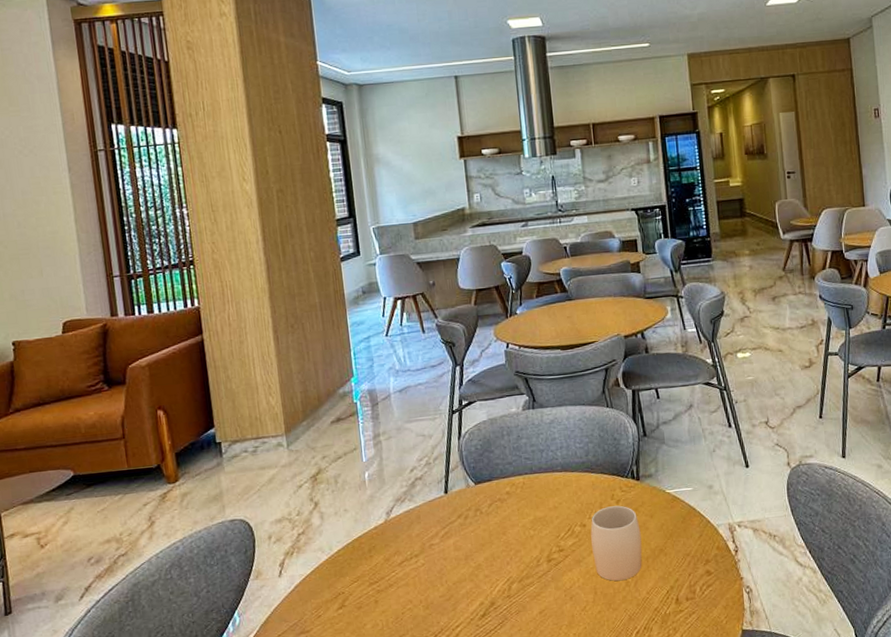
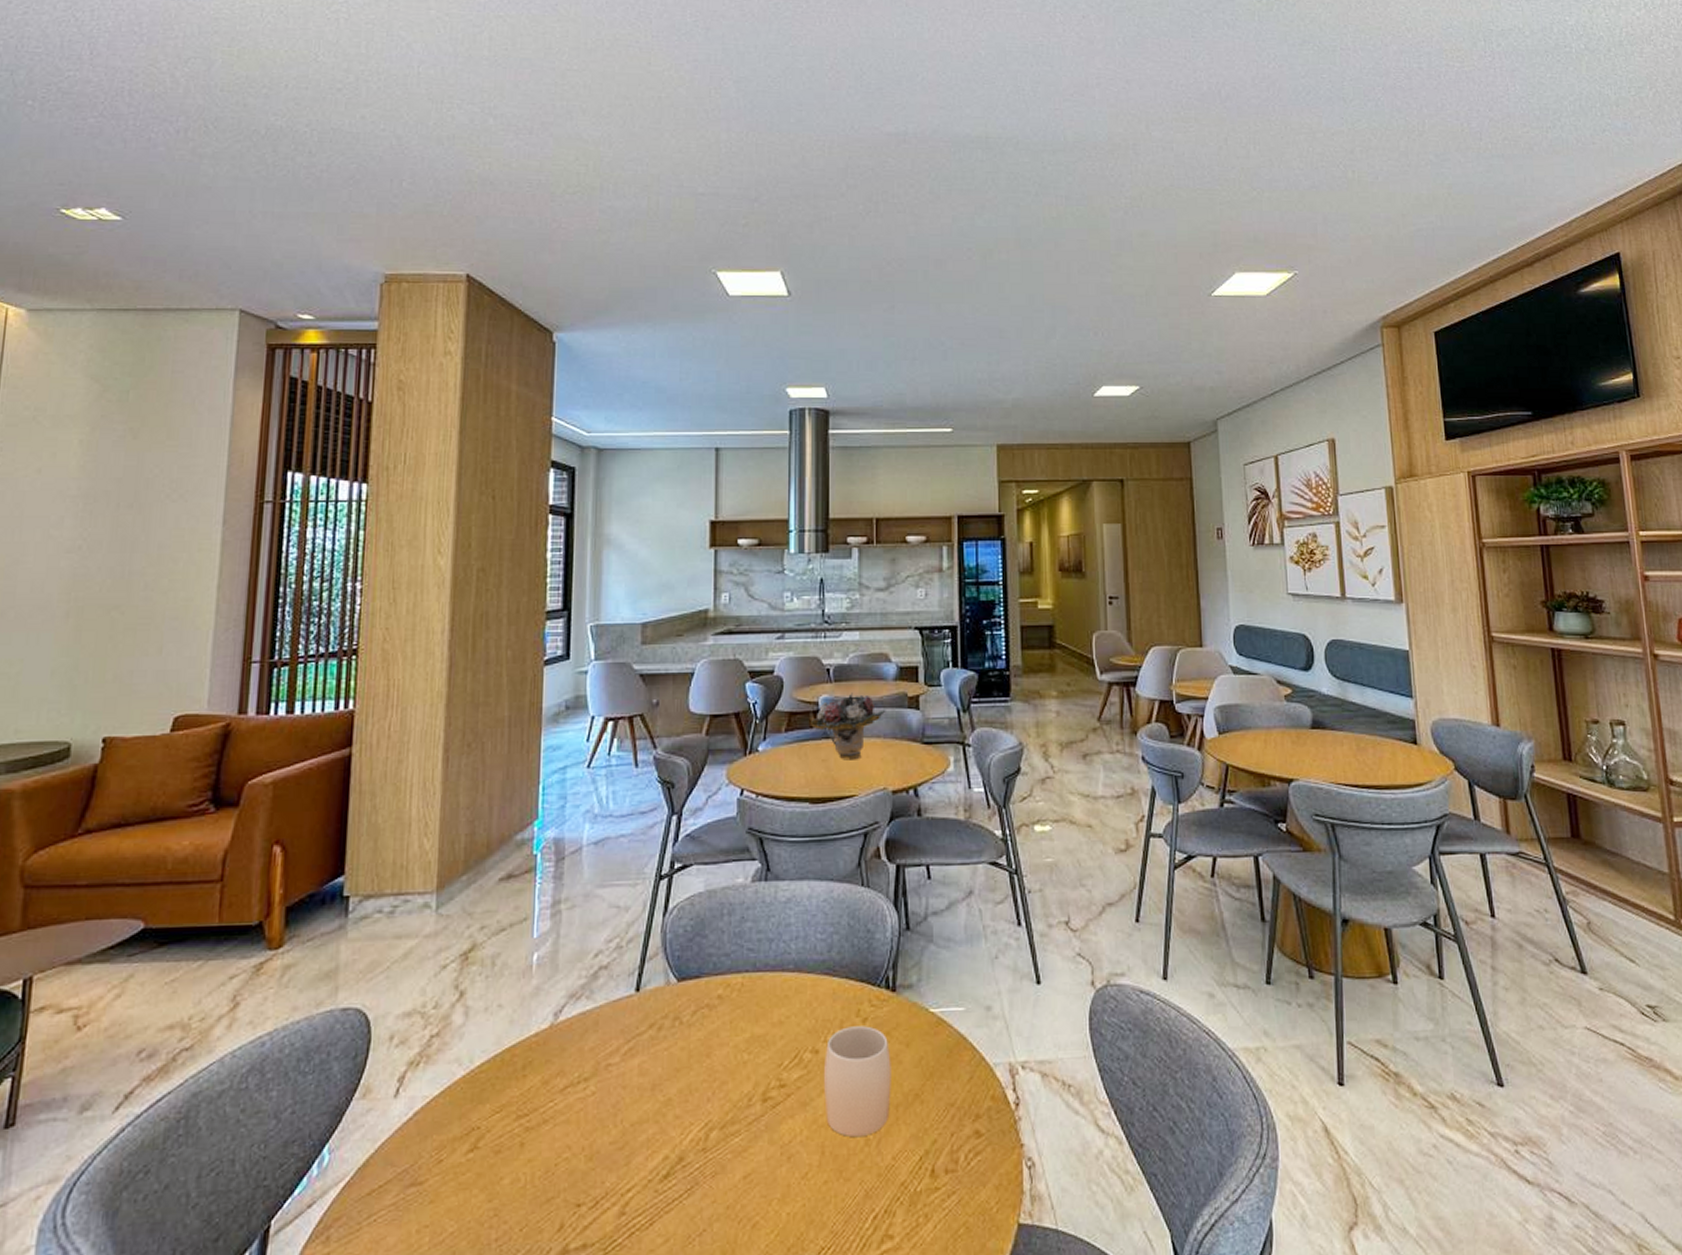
flower arrangement: none [556,264,614,316] -> present [811,693,886,760]

